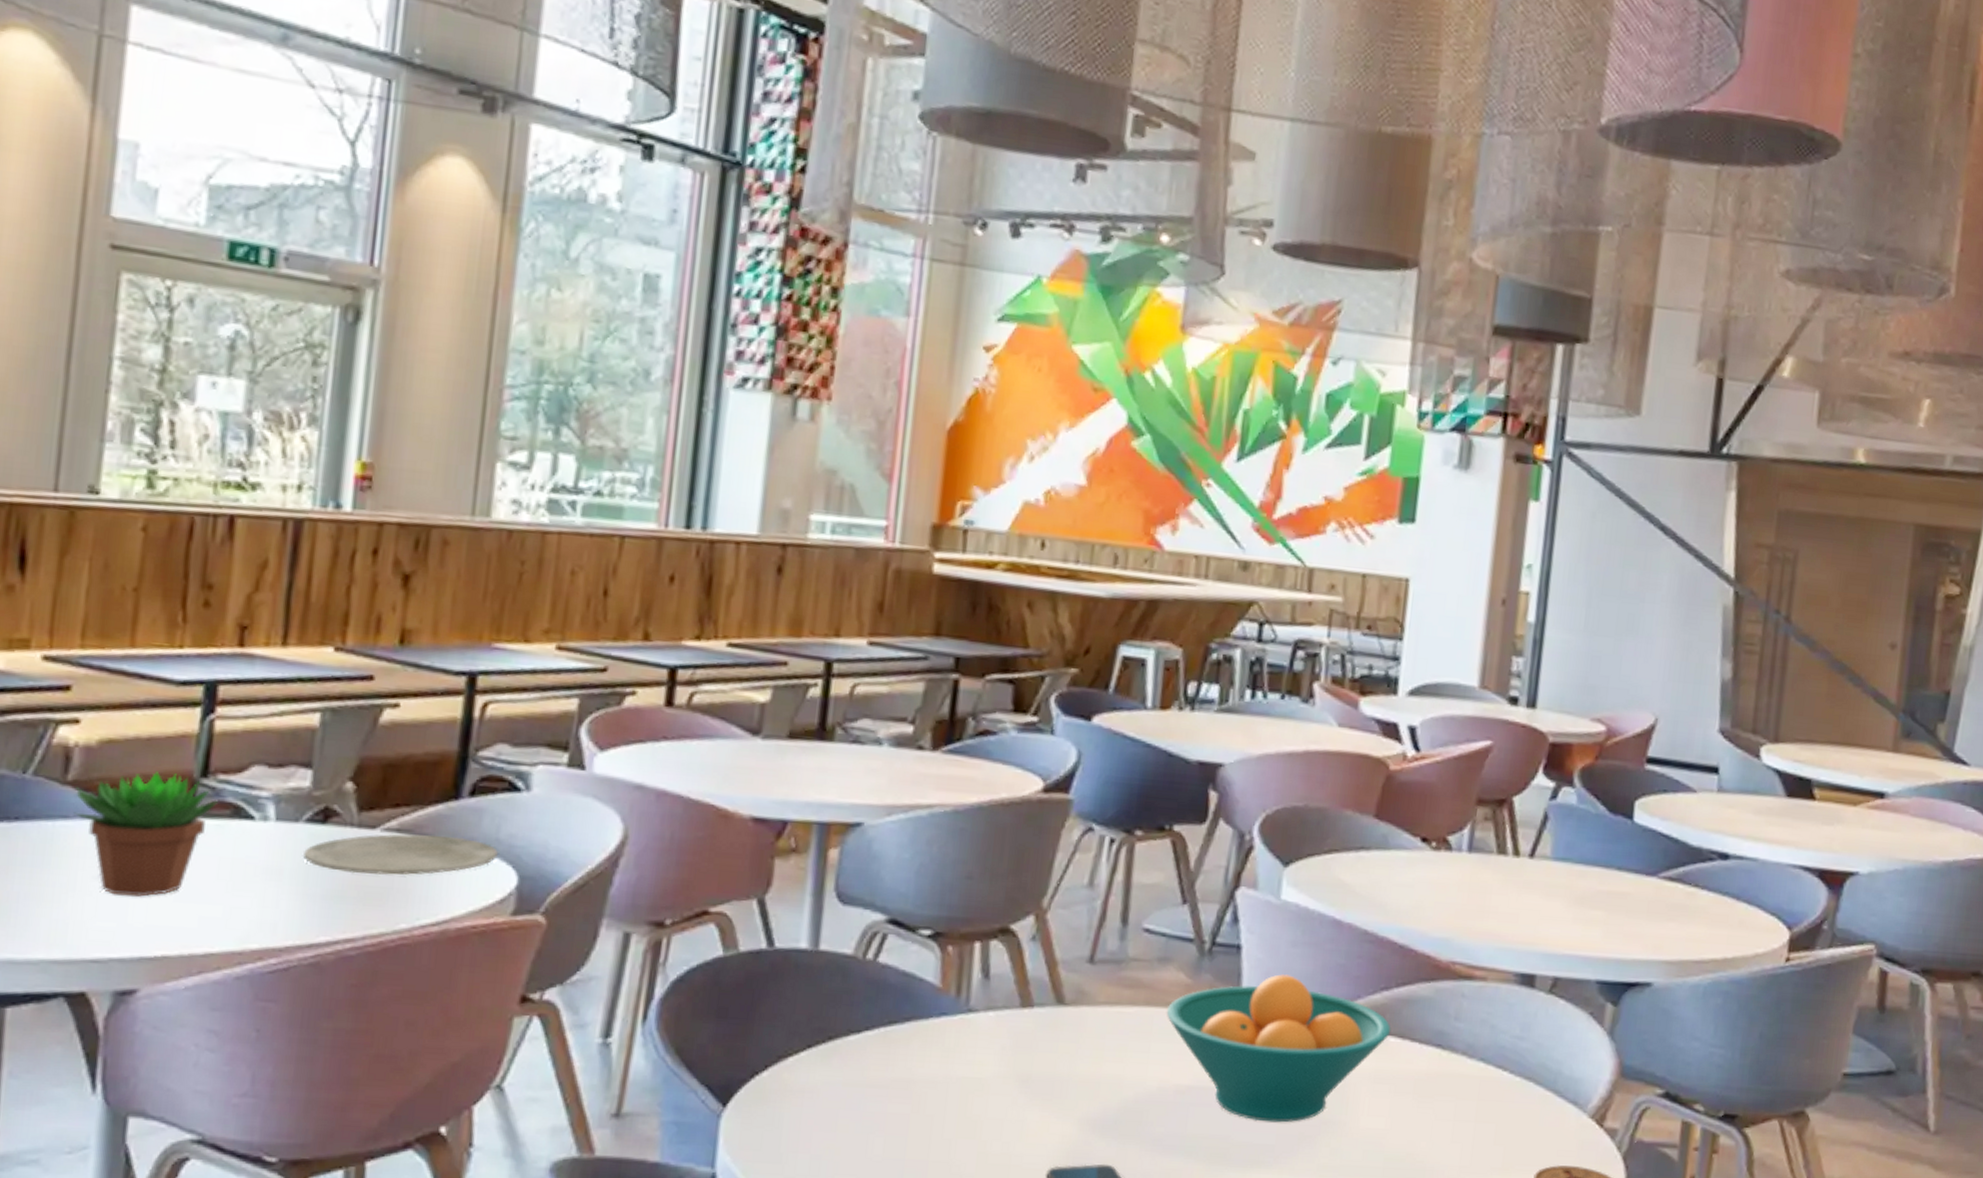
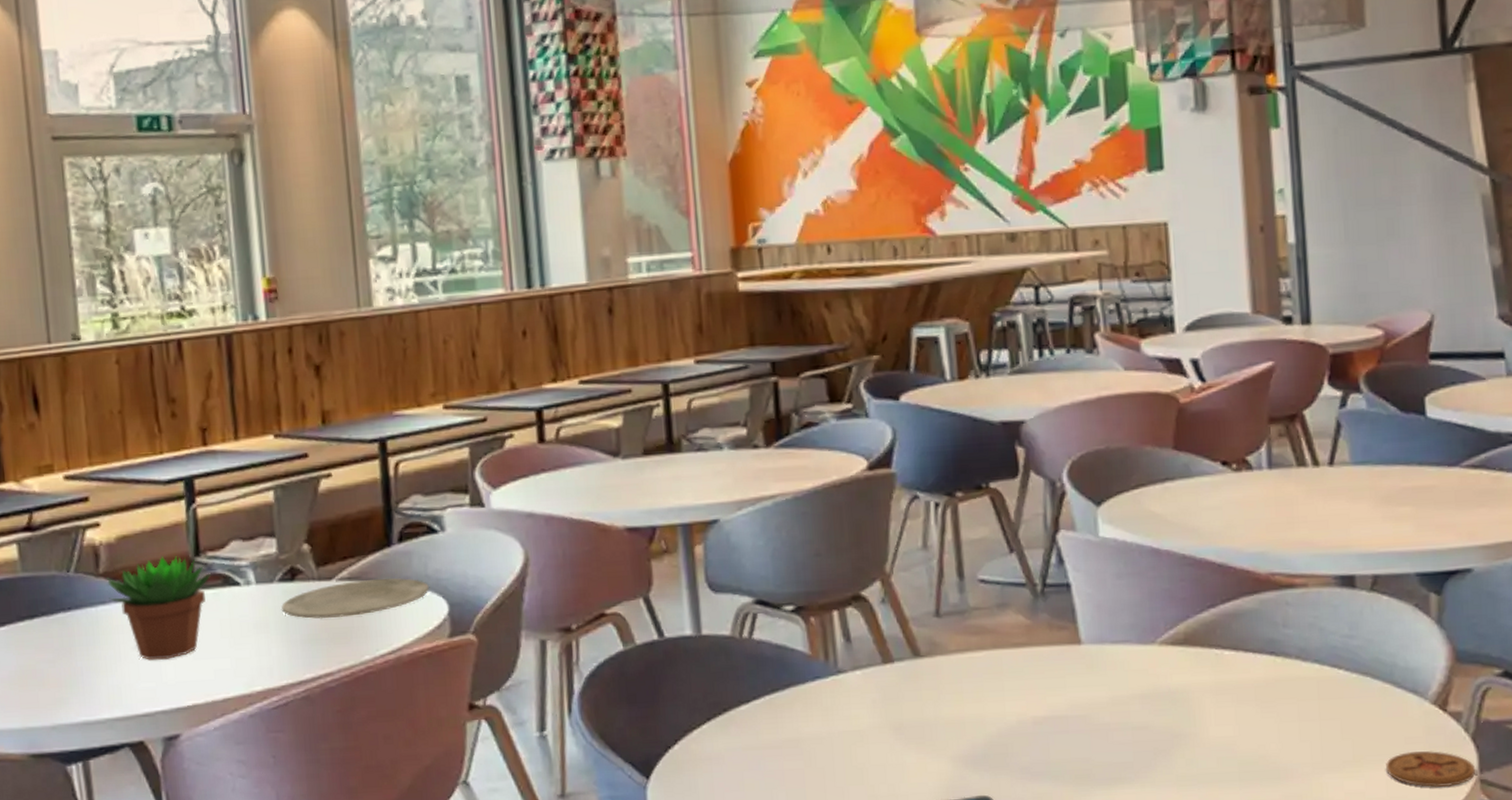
fruit bowl: present [1166,974,1392,1123] -> none [1012,605,1224,742]

